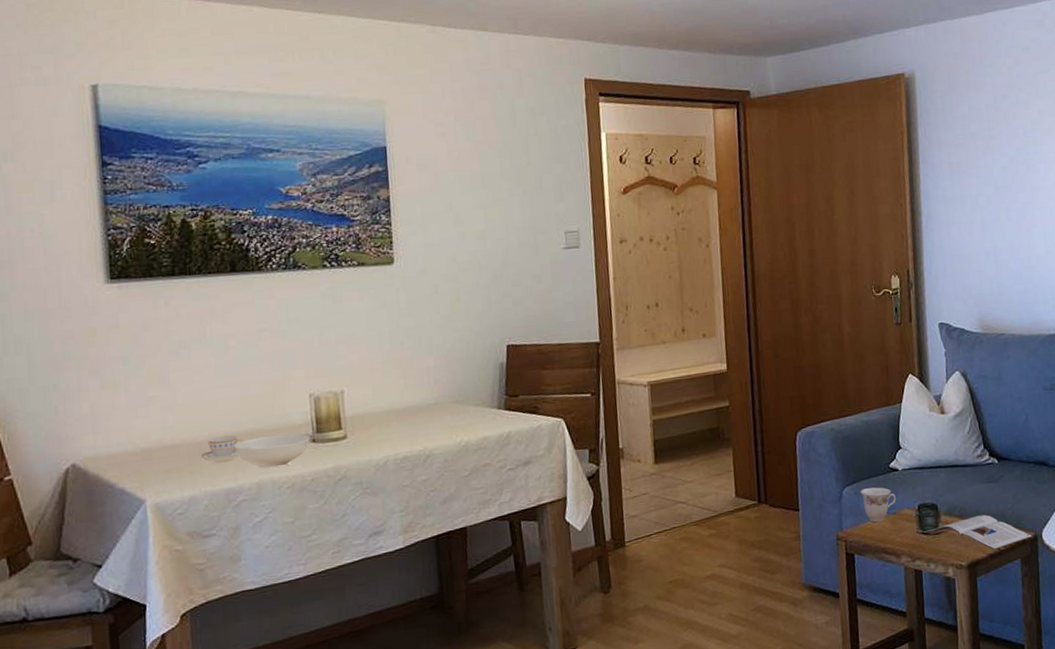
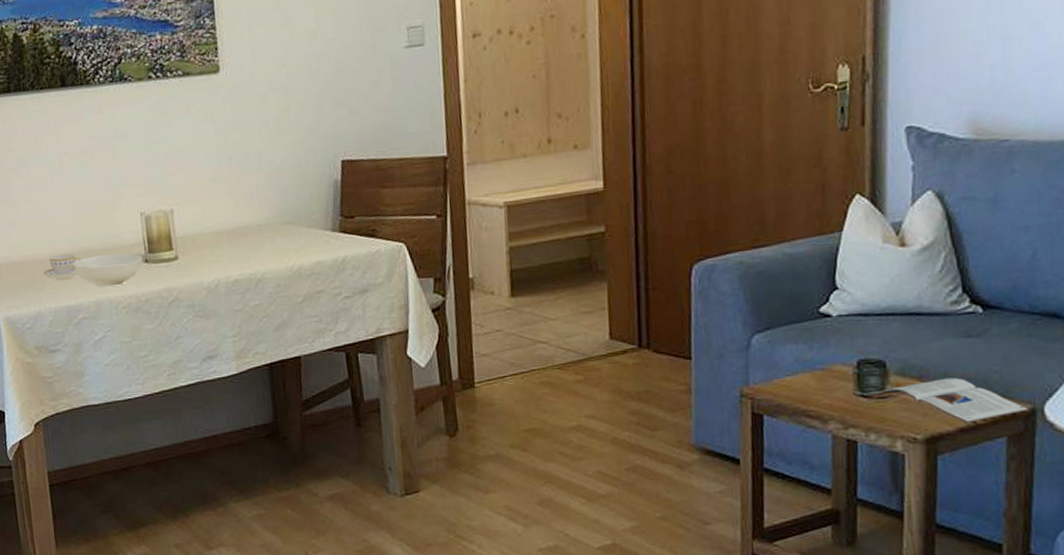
teacup: present [860,487,897,523] -> none [775,336,827,379]

